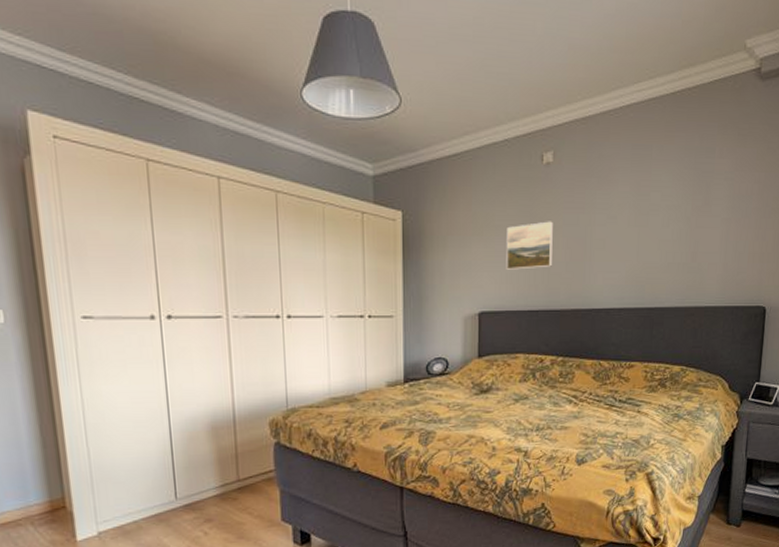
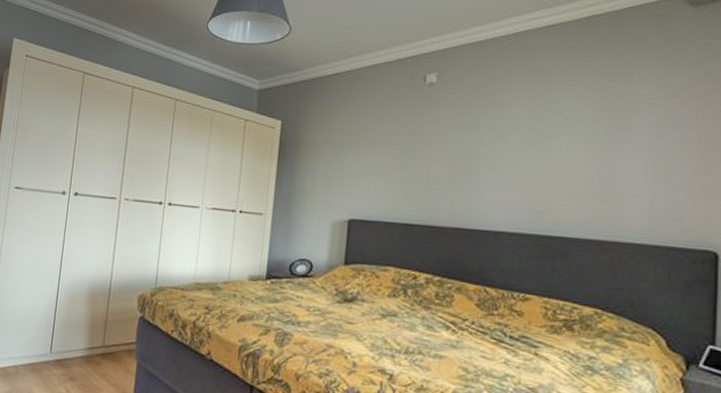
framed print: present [506,221,553,270] -> none [380,137,434,183]

